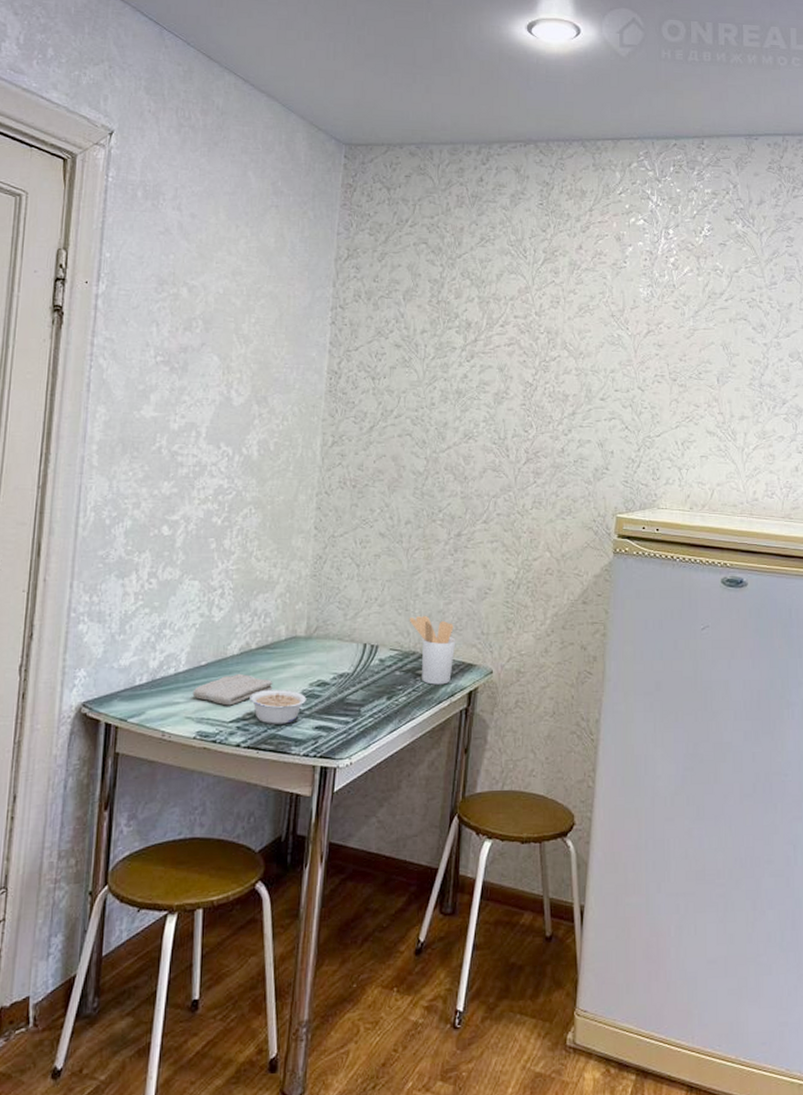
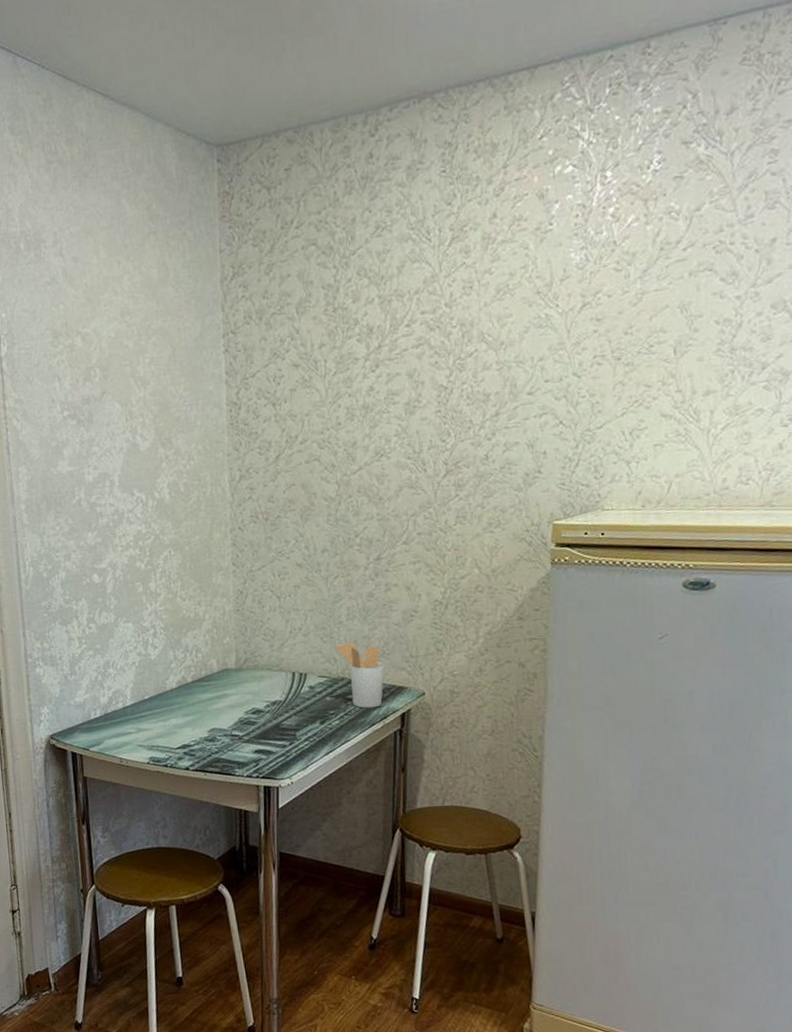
washcloth: present [192,673,273,706] -> none [141,705,212,734]
legume: present [250,689,306,724] -> none [192,717,244,750]

